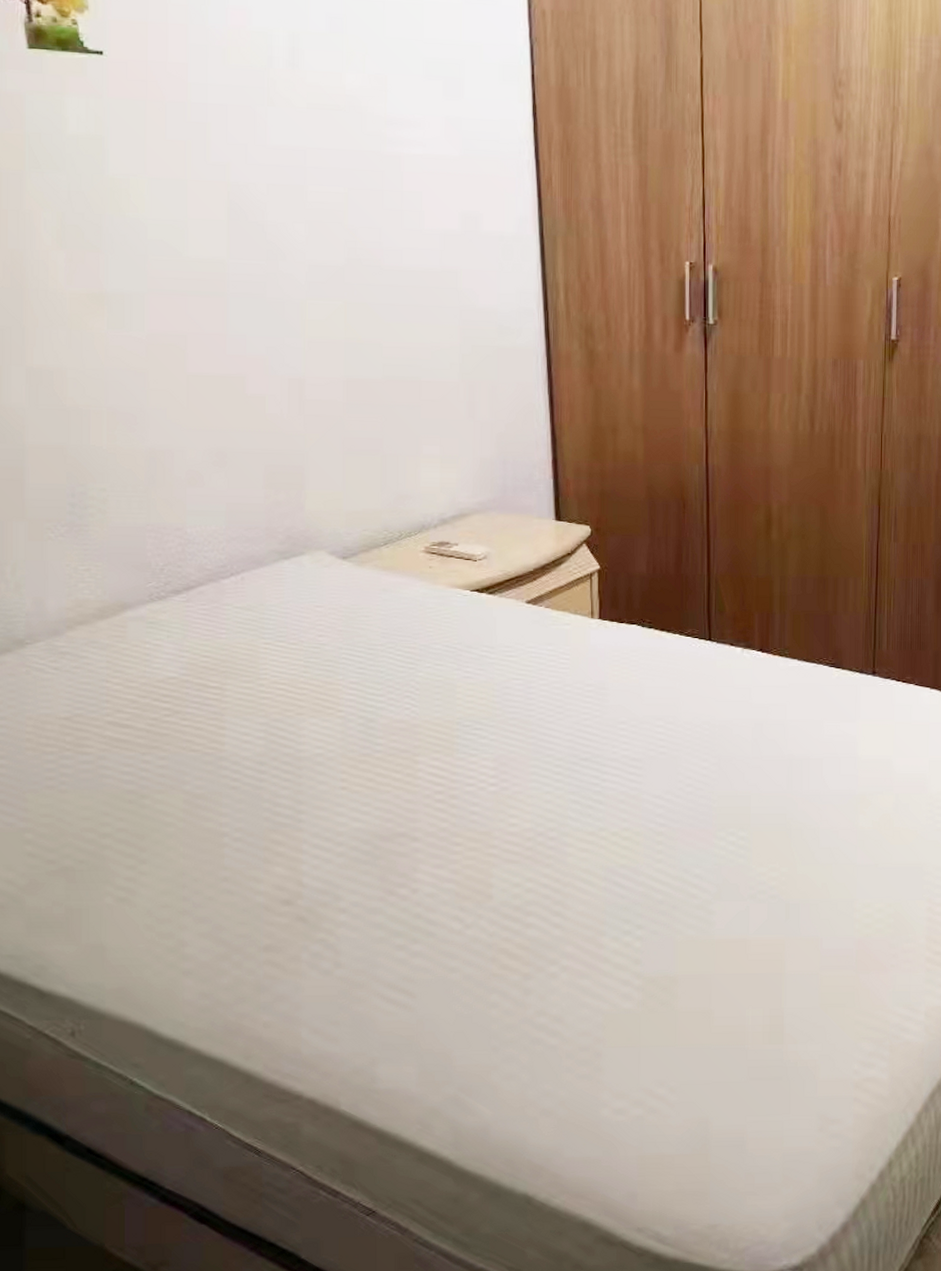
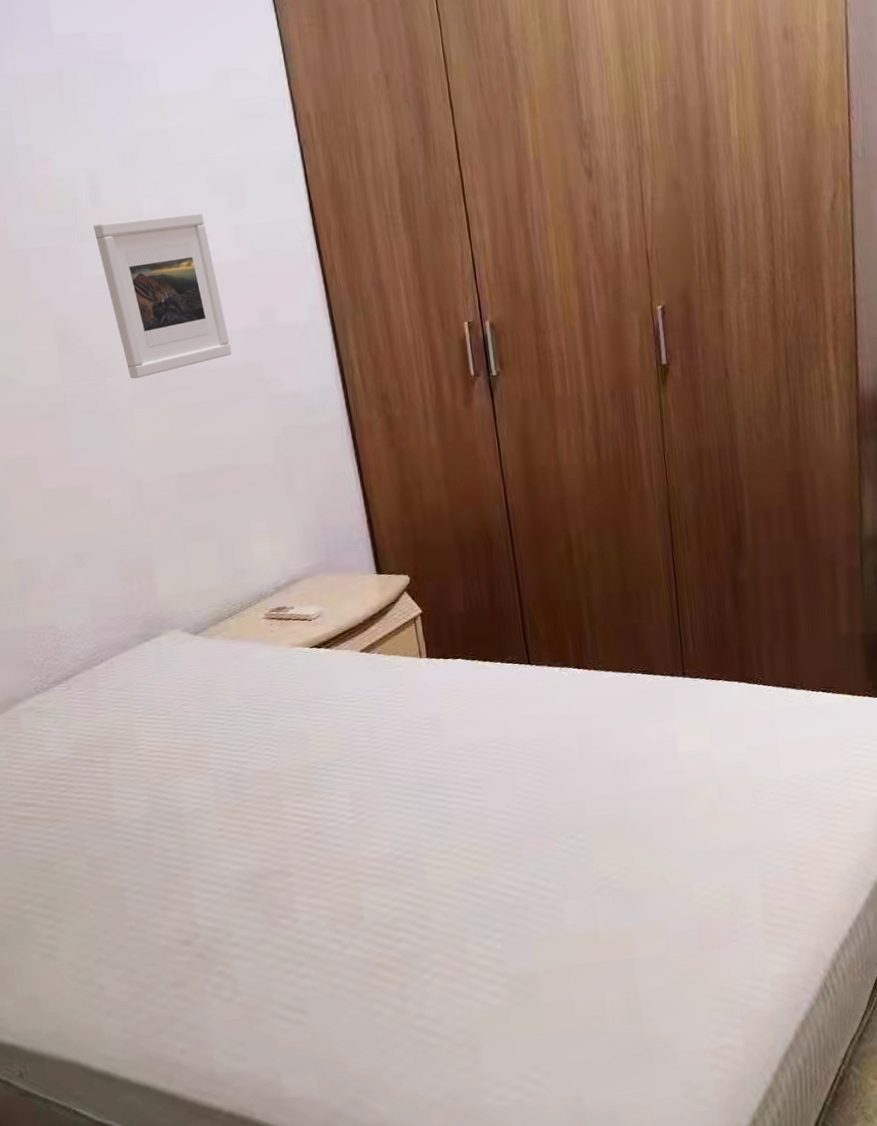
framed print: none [287,89,426,267] -> present [93,212,232,379]

